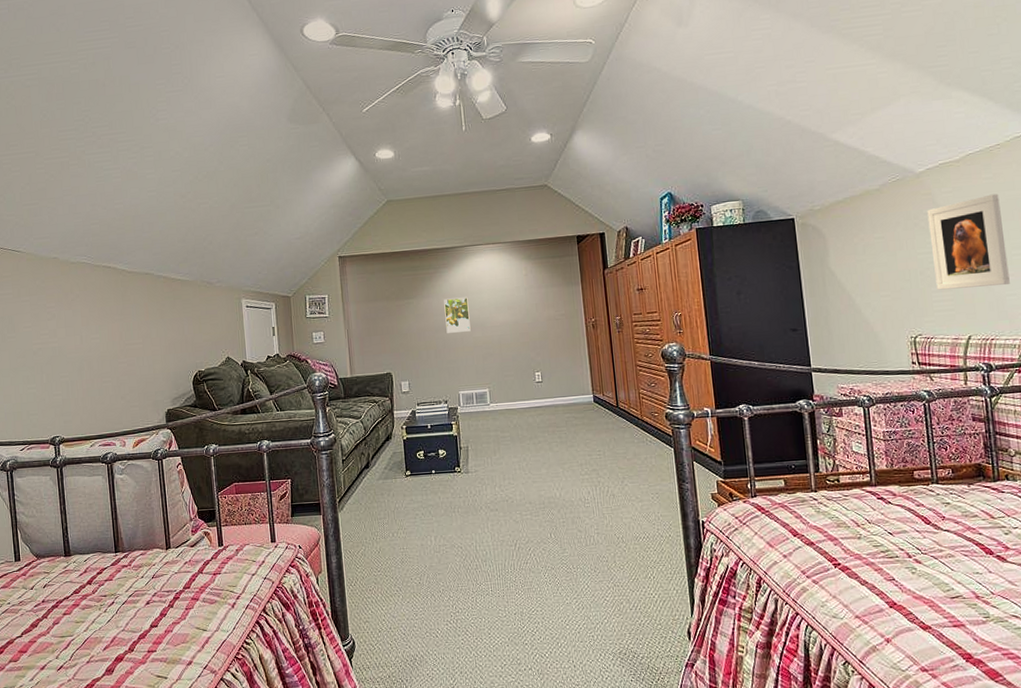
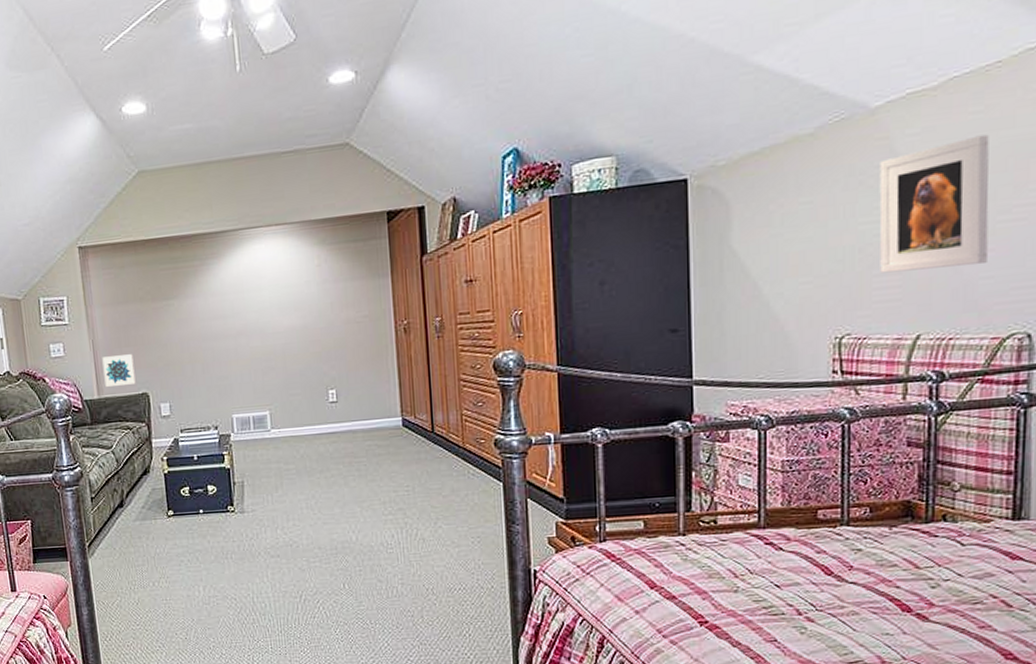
wall art: none [355,341,382,368] -> present [102,354,136,387]
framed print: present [444,297,471,333] -> none [212,295,247,342]

